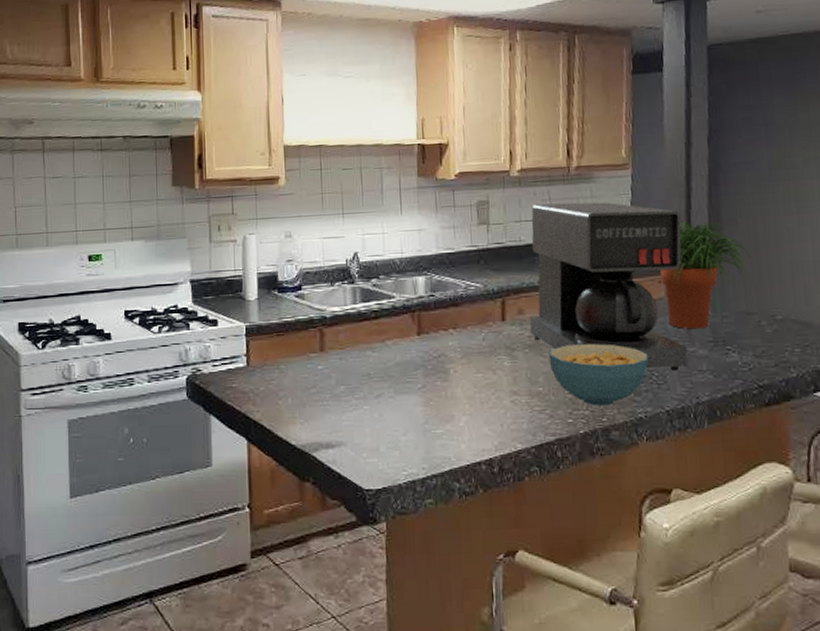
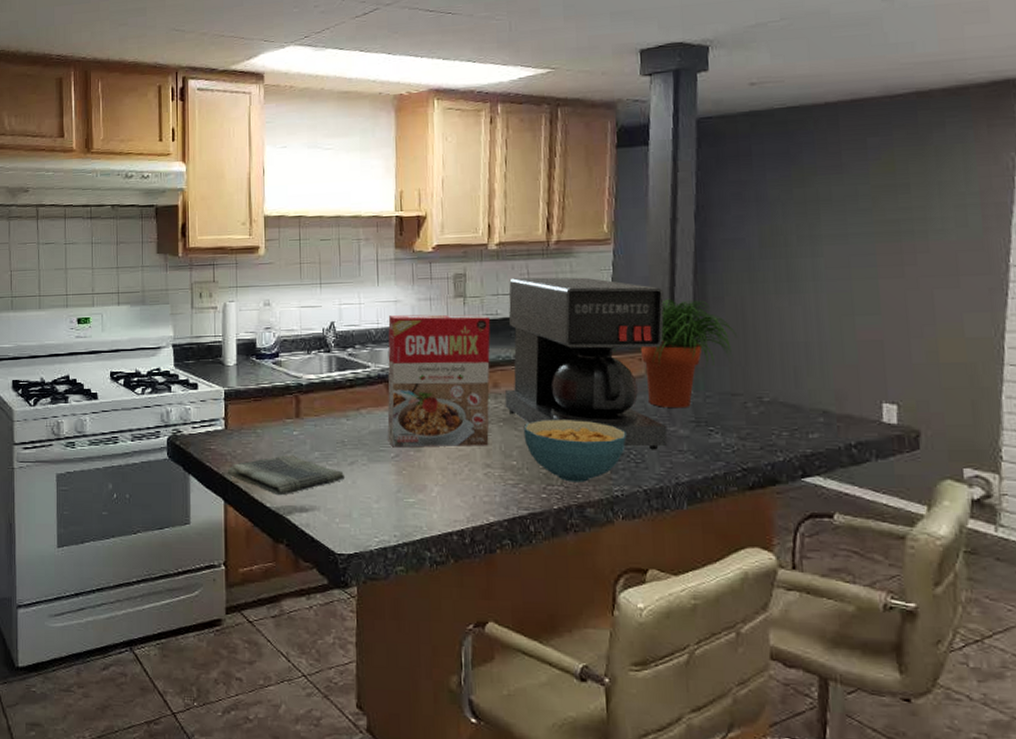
dish towel: none [250,390,372,433] -> present [227,455,345,496]
cereal box: none [412,241,515,377] -> present [387,314,490,446]

